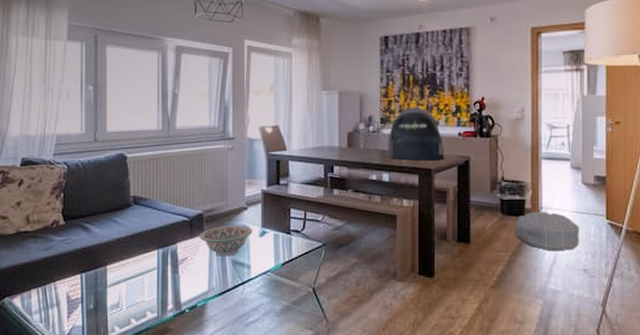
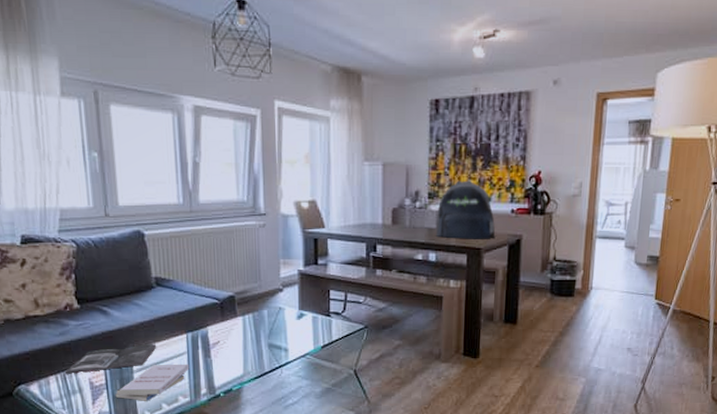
magazine: none [45,259,130,288] -> present [64,344,157,374]
books: none [89,279,159,316] -> present [115,364,190,401]
decorative bowl: present [199,225,253,257] -> none [231,308,290,340]
dog bed: present [514,211,580,250] -> none [562,291,628,330]

